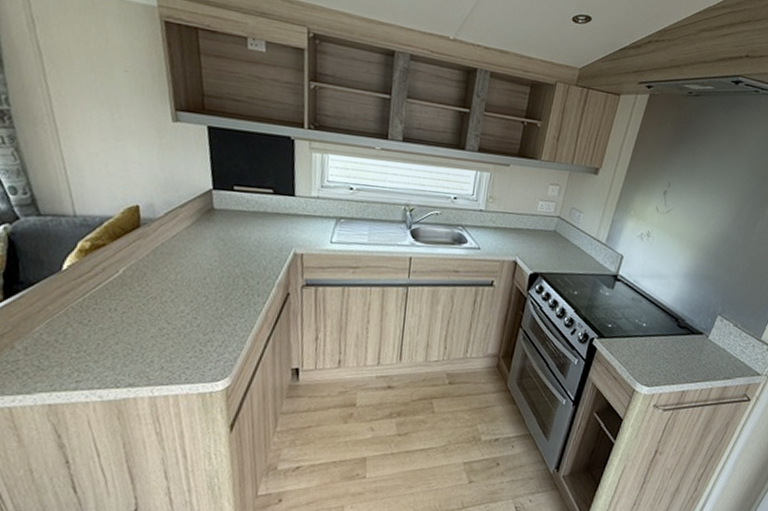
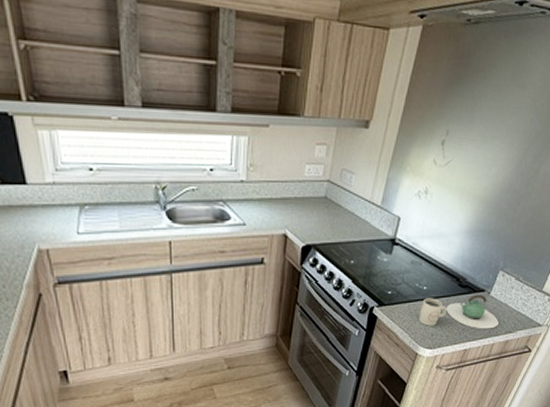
mug: none [637,335,666,364] -> present [418,298,447,326]
teapot: none [664,336,717,373] -> present [446,294,499,329]

